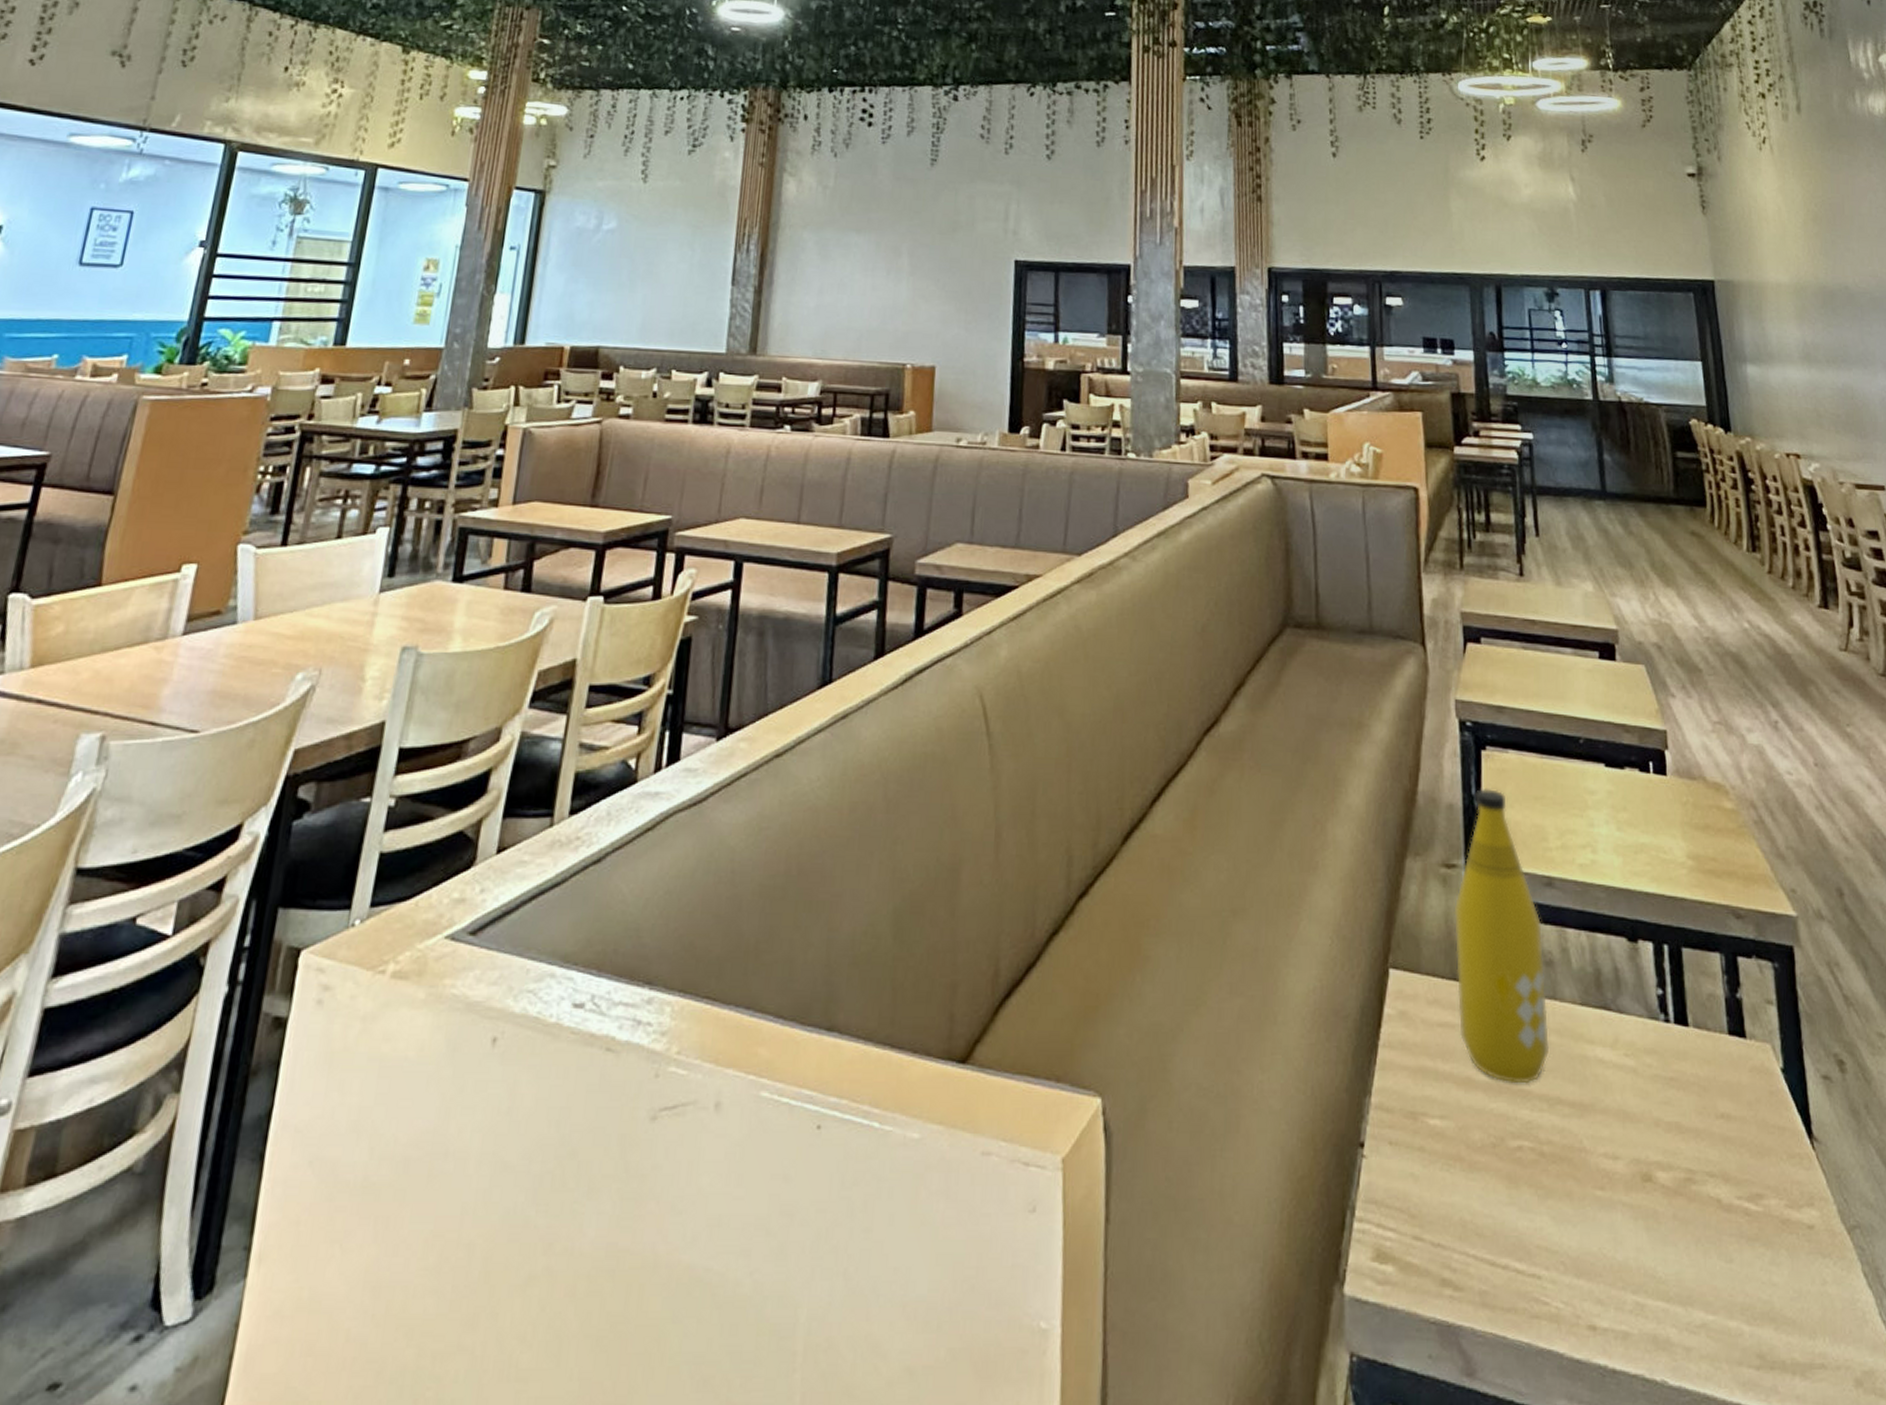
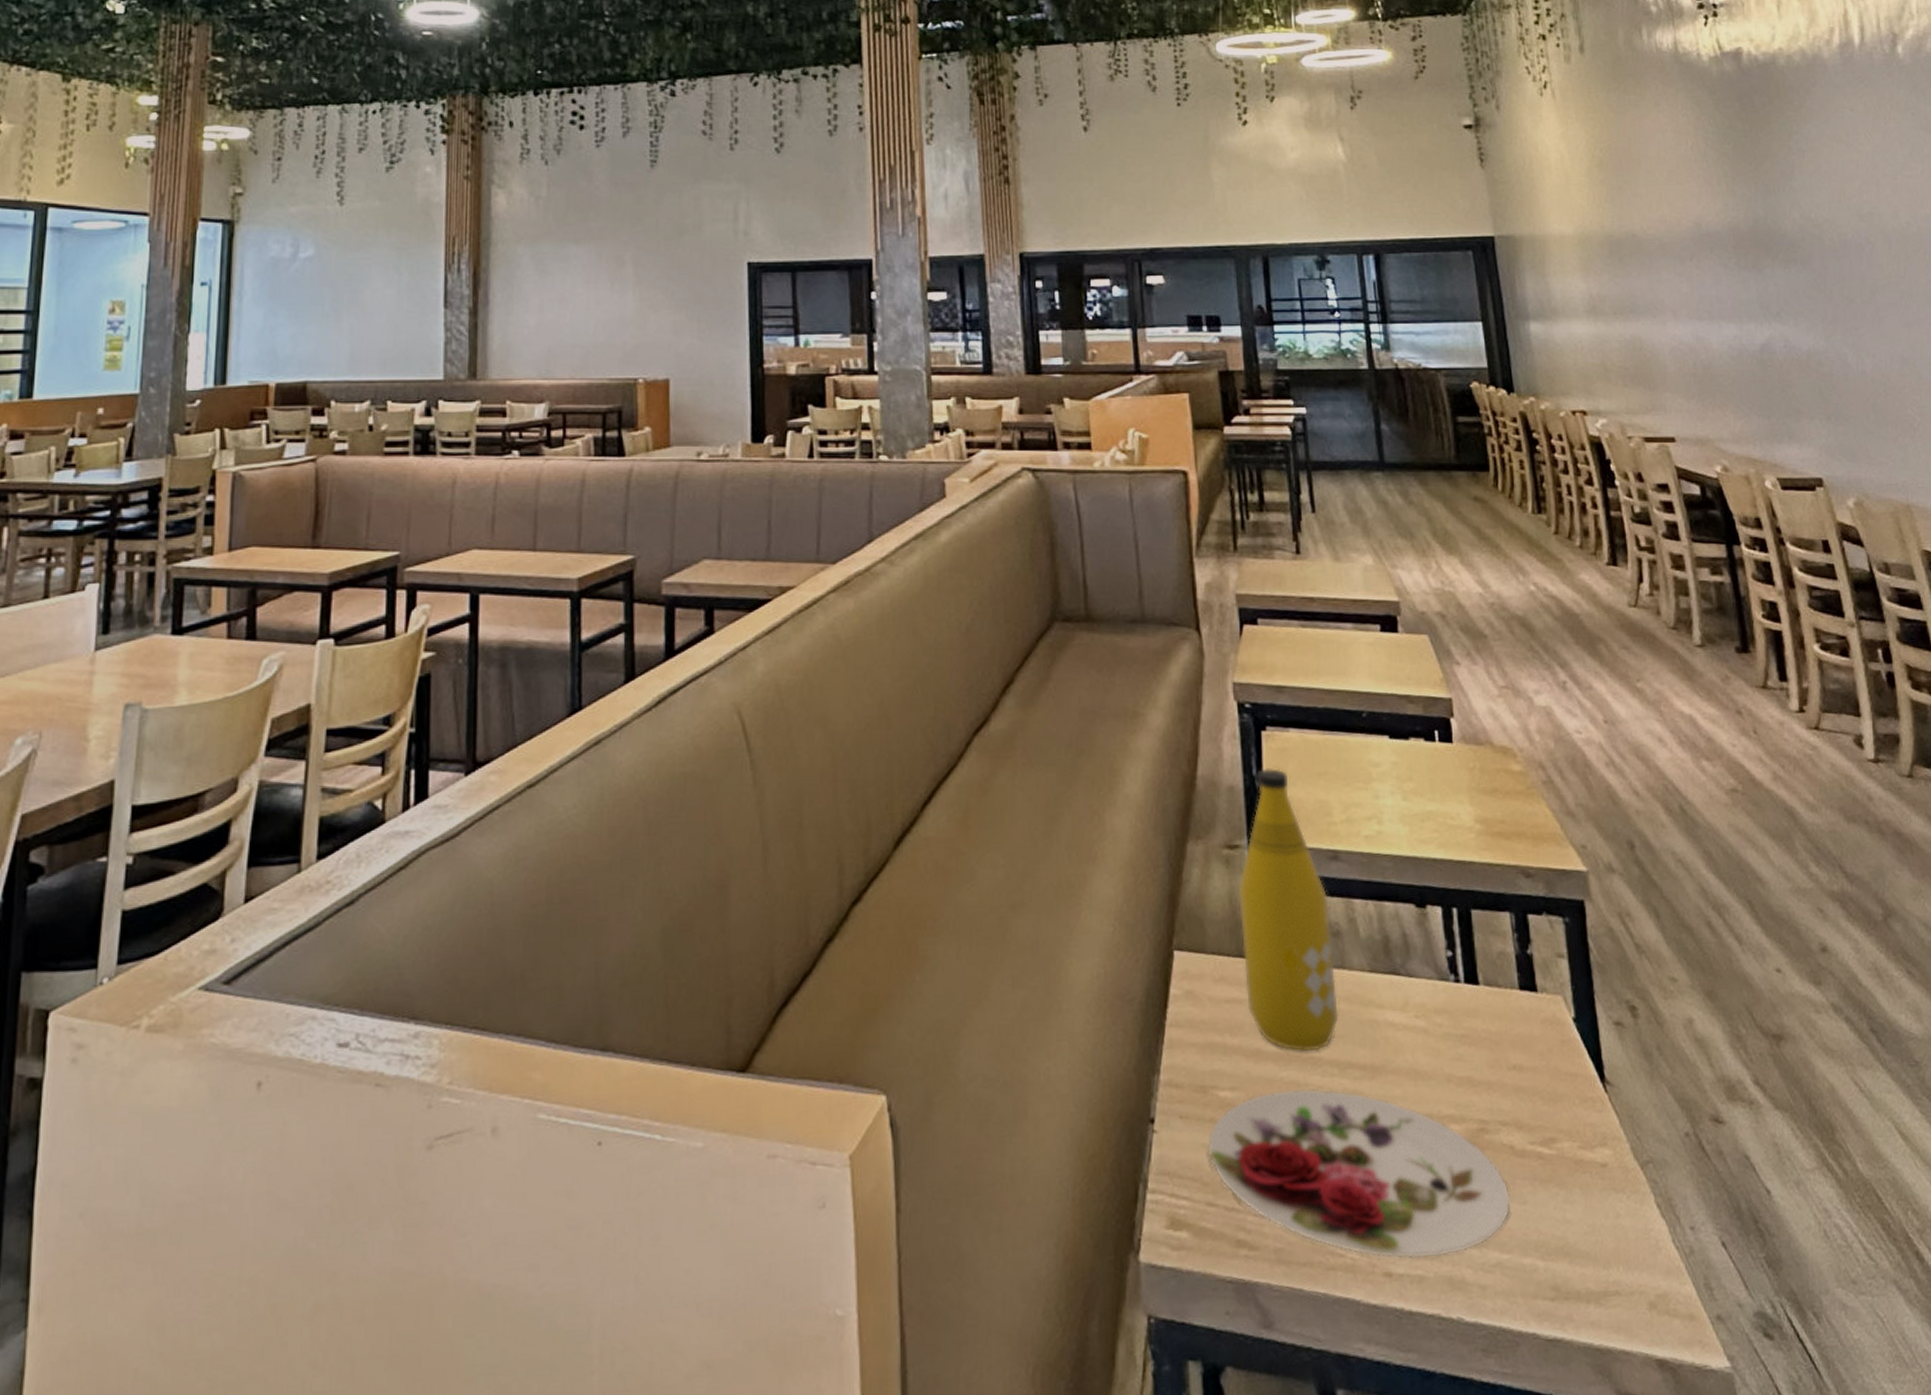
plate: none [1417,1123,1717,1313] -> present [1209,1088,1511,1259]

